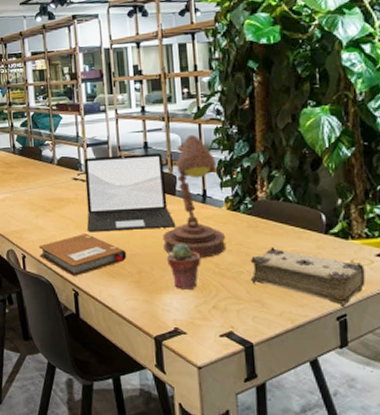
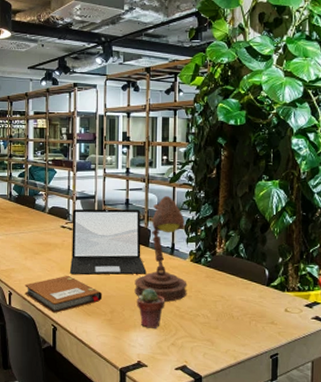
book: present [250,247,366,308] -> none [204,295,295,348]

